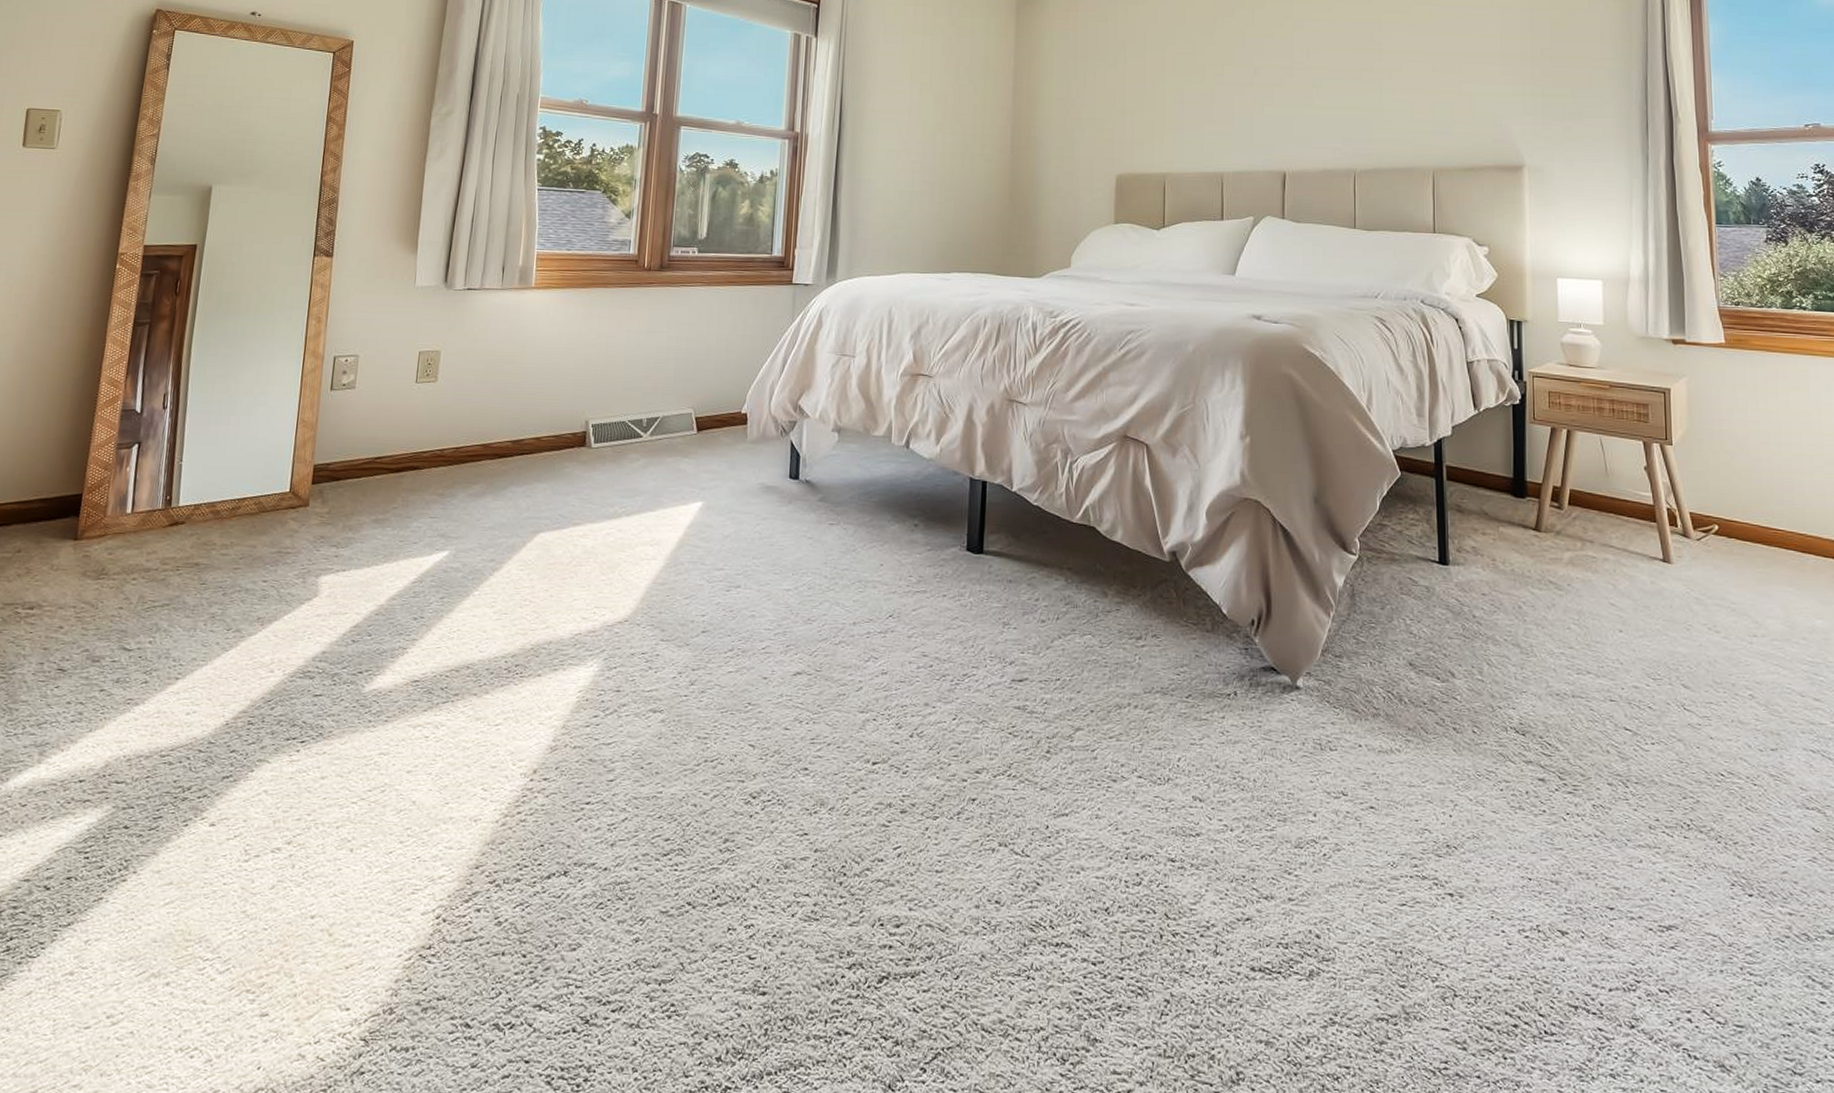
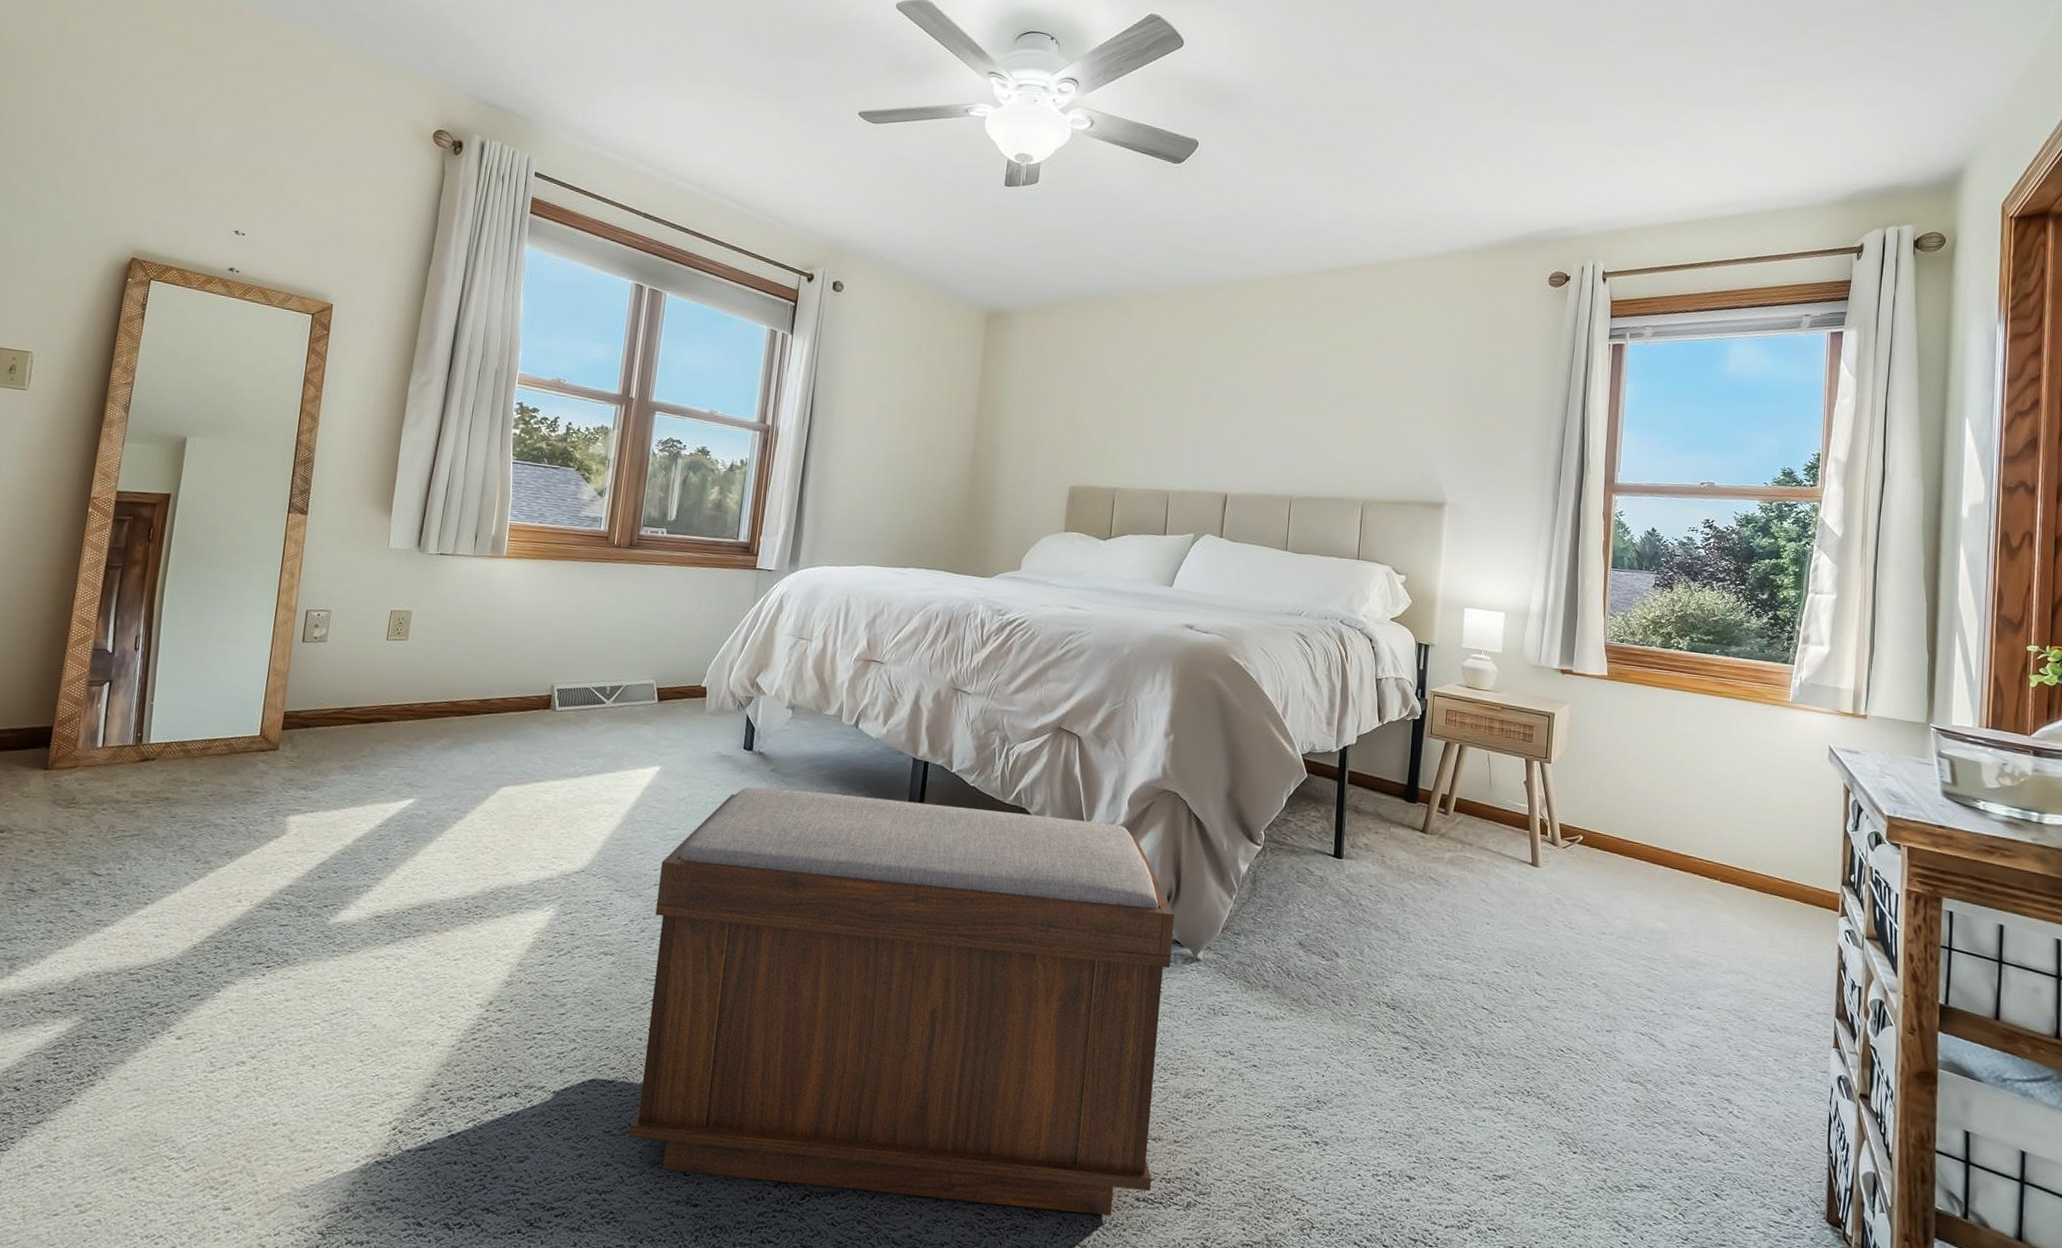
bench: none [687,519,1268,990] -> present [628,787,1175,1216]

